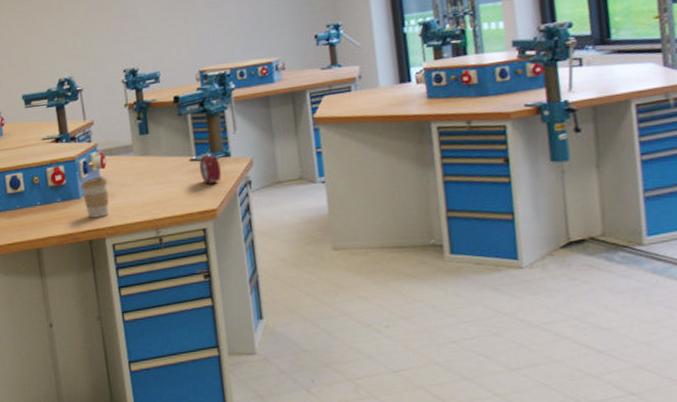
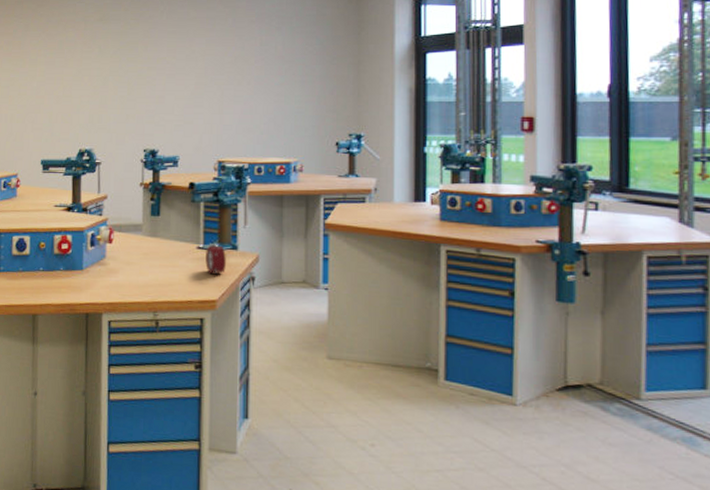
coffee cup: present [81,176,109,218] -> none [85,250,113,292]

